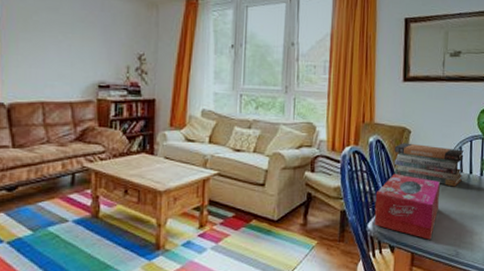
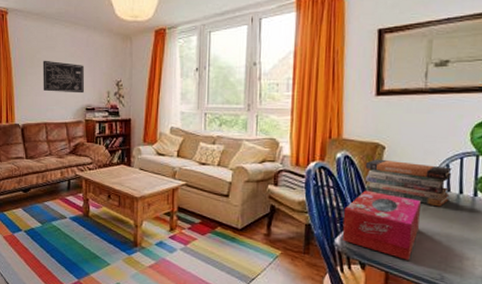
wall art: none [40,23,97,67] -> present [42,60,84,94]

